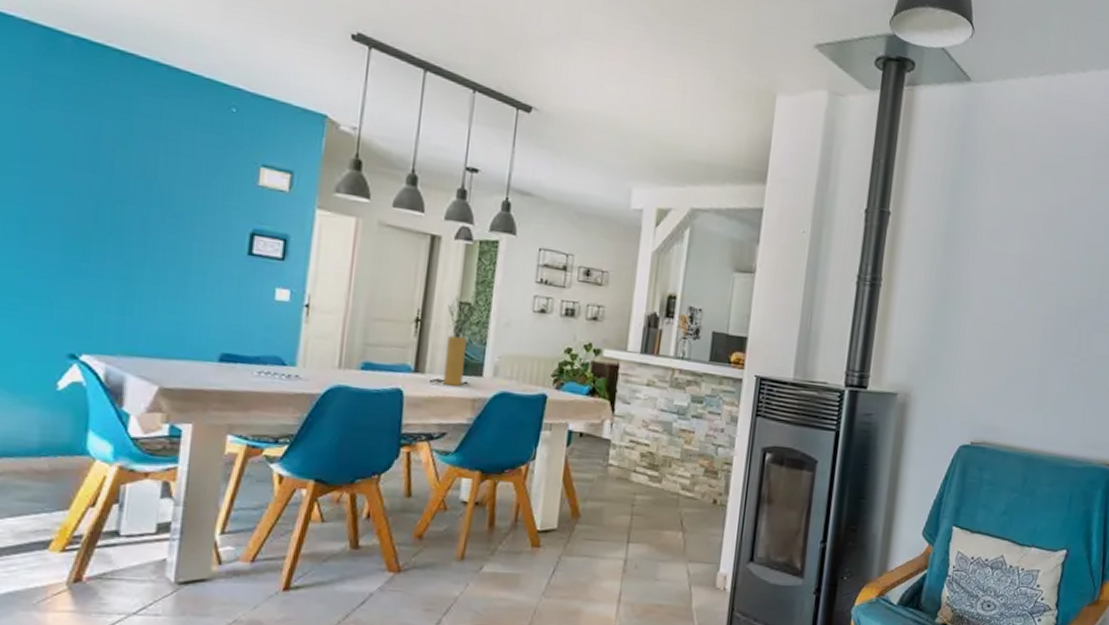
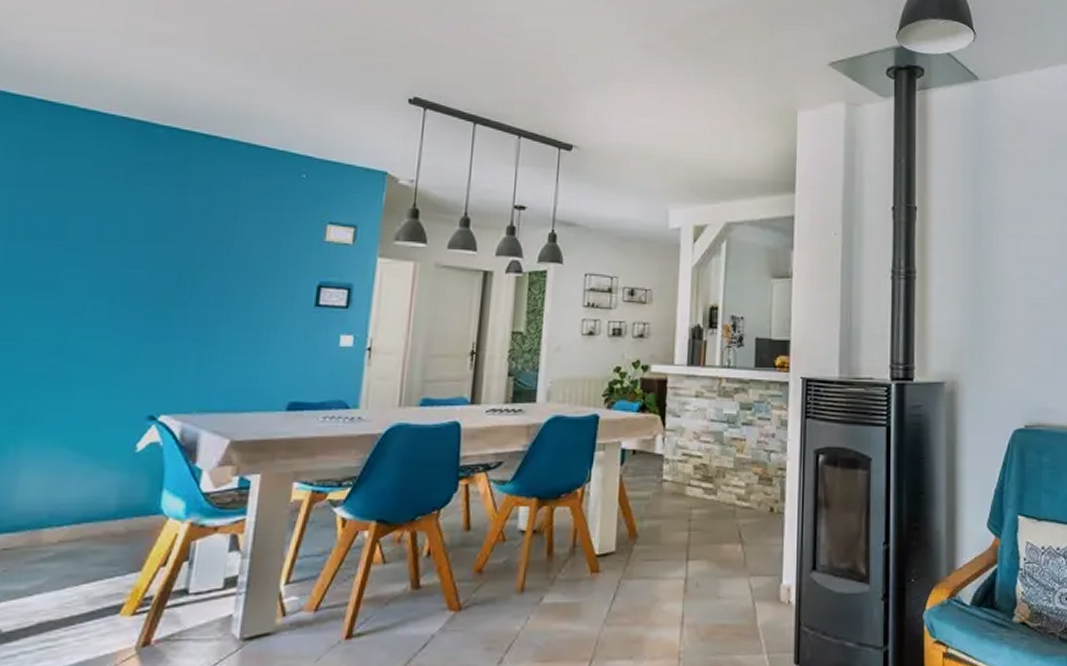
vase: present [443,295,481,387] -> none [499,325,532,414]

